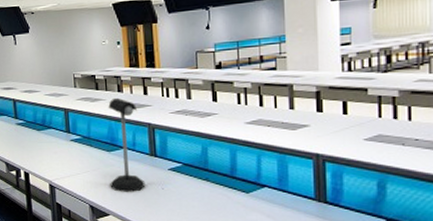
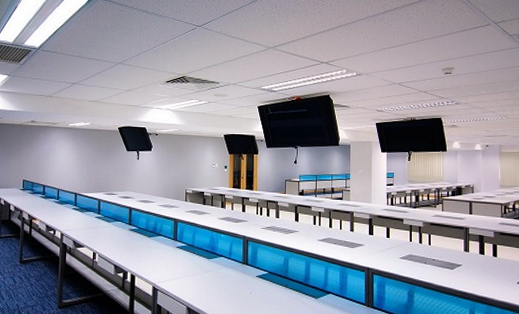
desk lamp: present [108,97,146,193] -> none [207,212,237,297]

